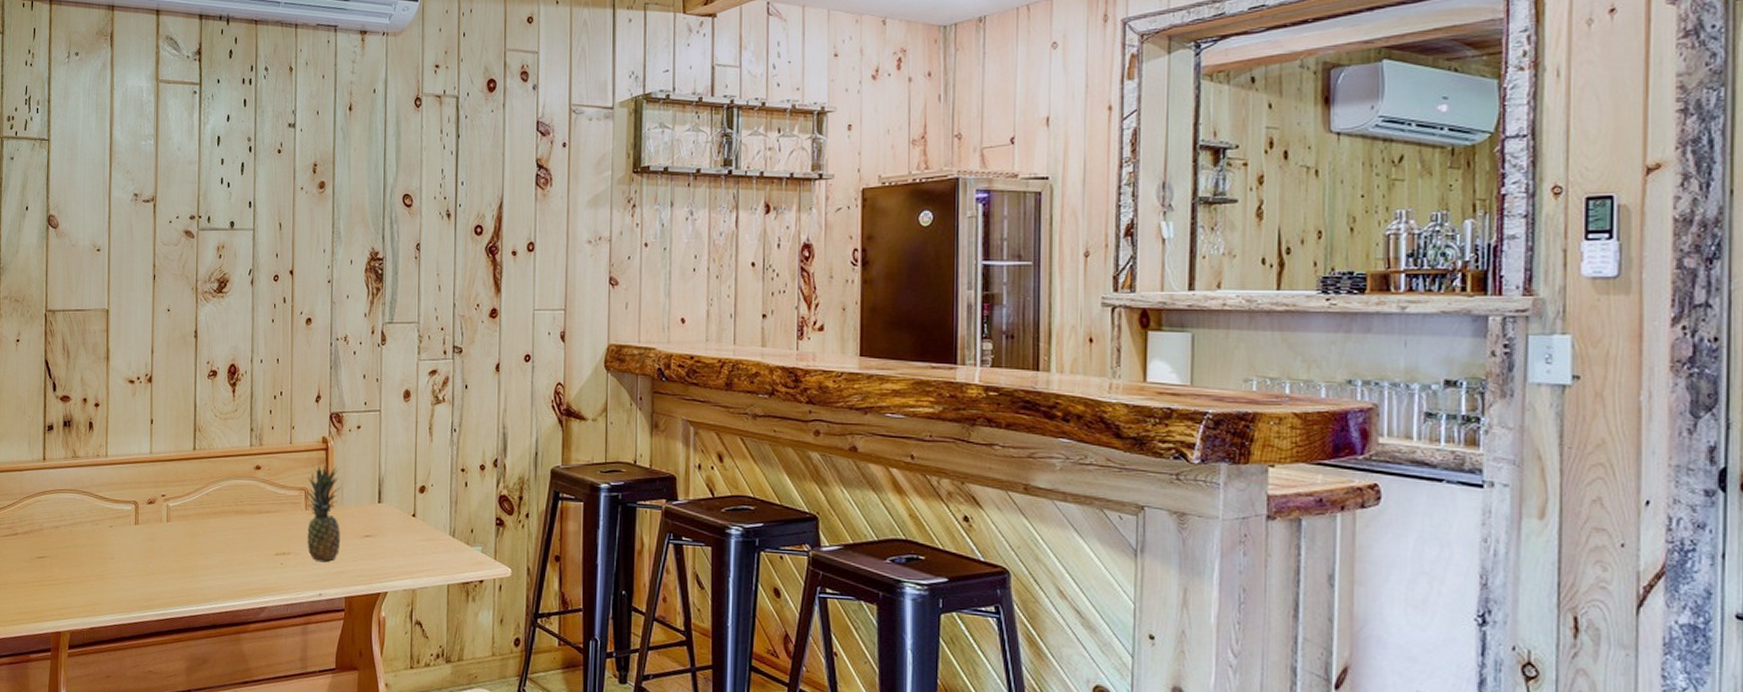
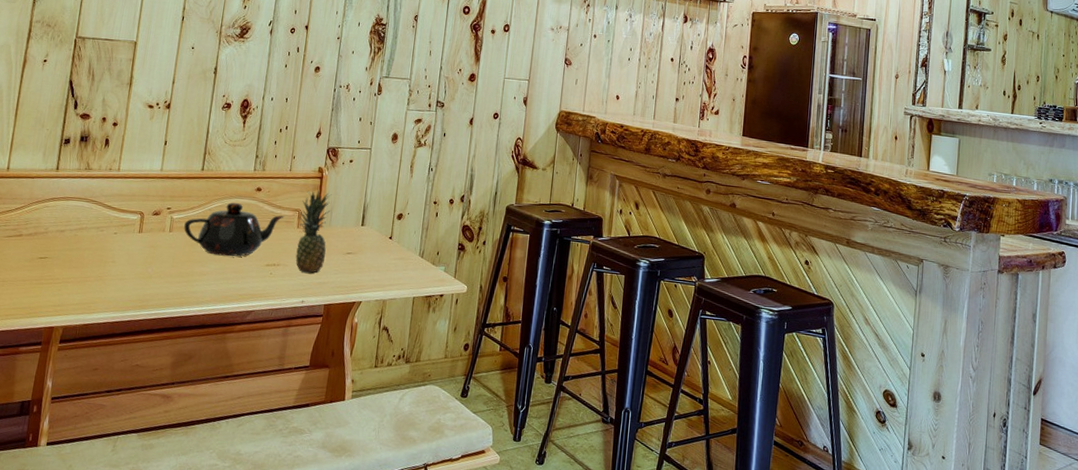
teapot: none [182,485,290,547] -> present [184,202,285,257]

